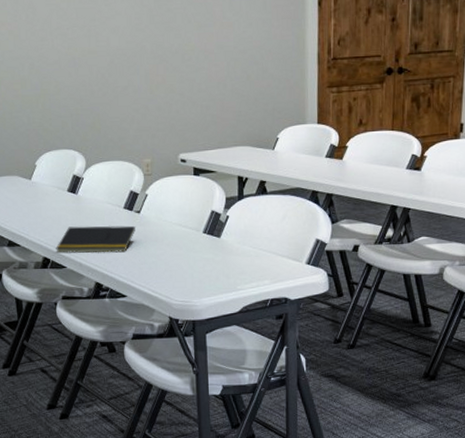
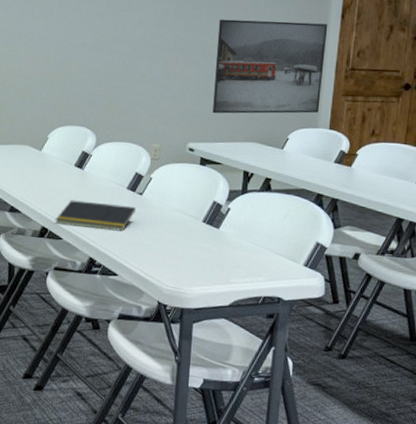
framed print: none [195,13,306,121] -> present [212,19,328,114]

